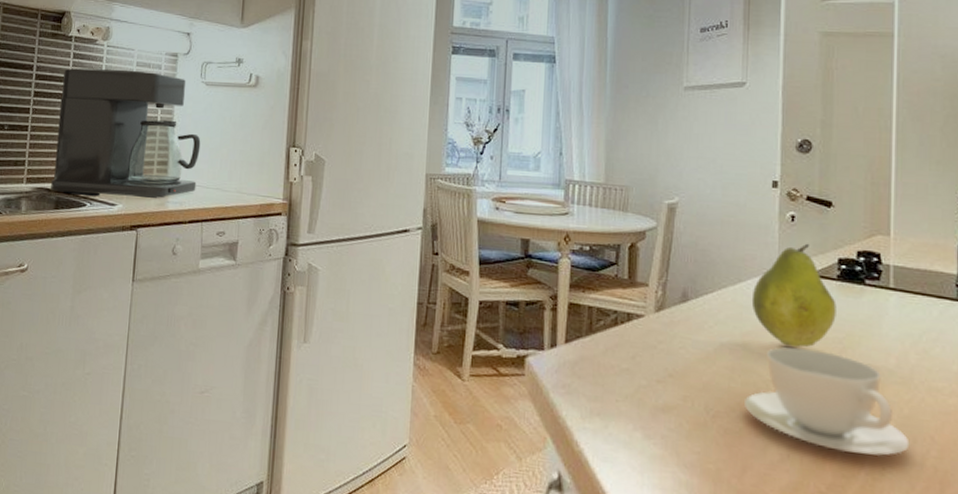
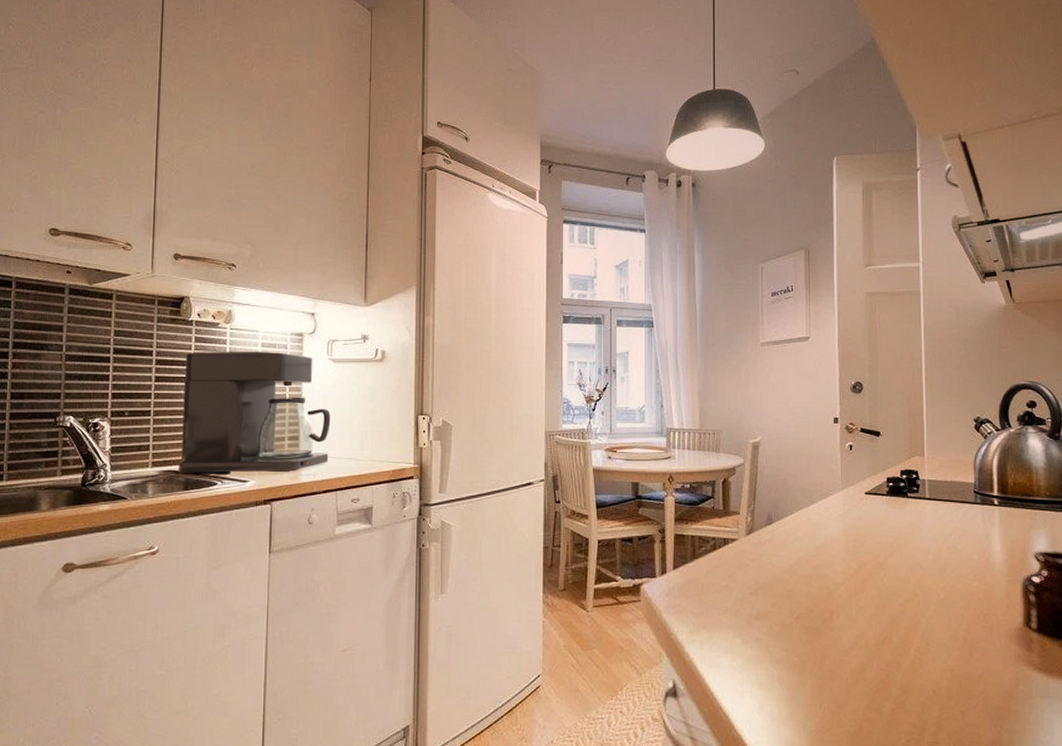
teacup: present [745,347,910,456] -> none [821,553,946,634]
fruit: present [751,243,836,348] -> none [822,467,887,553]

